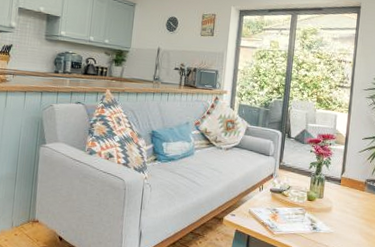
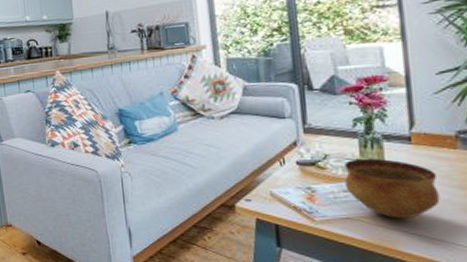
bowl: none [297,191,350,237] -> present [344,158,440,219]

